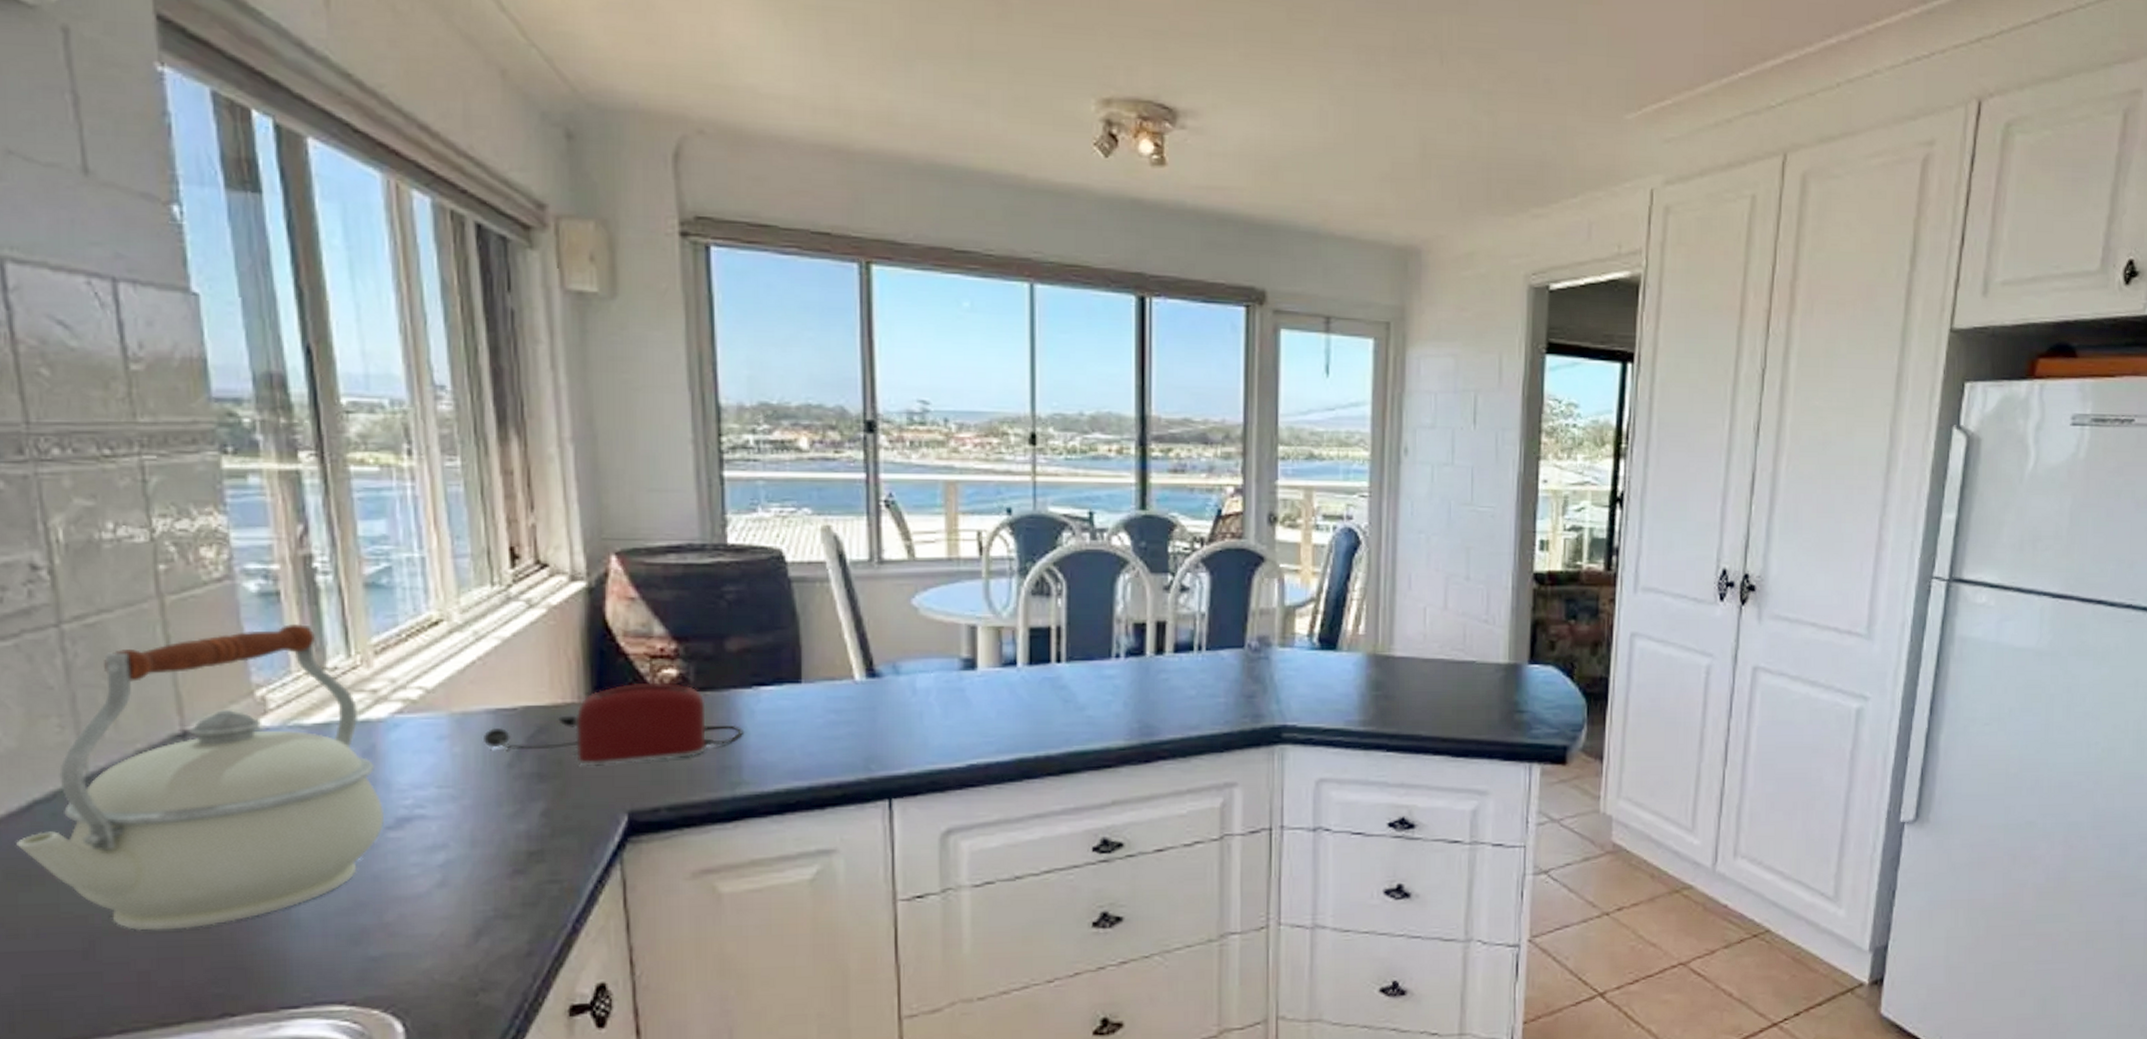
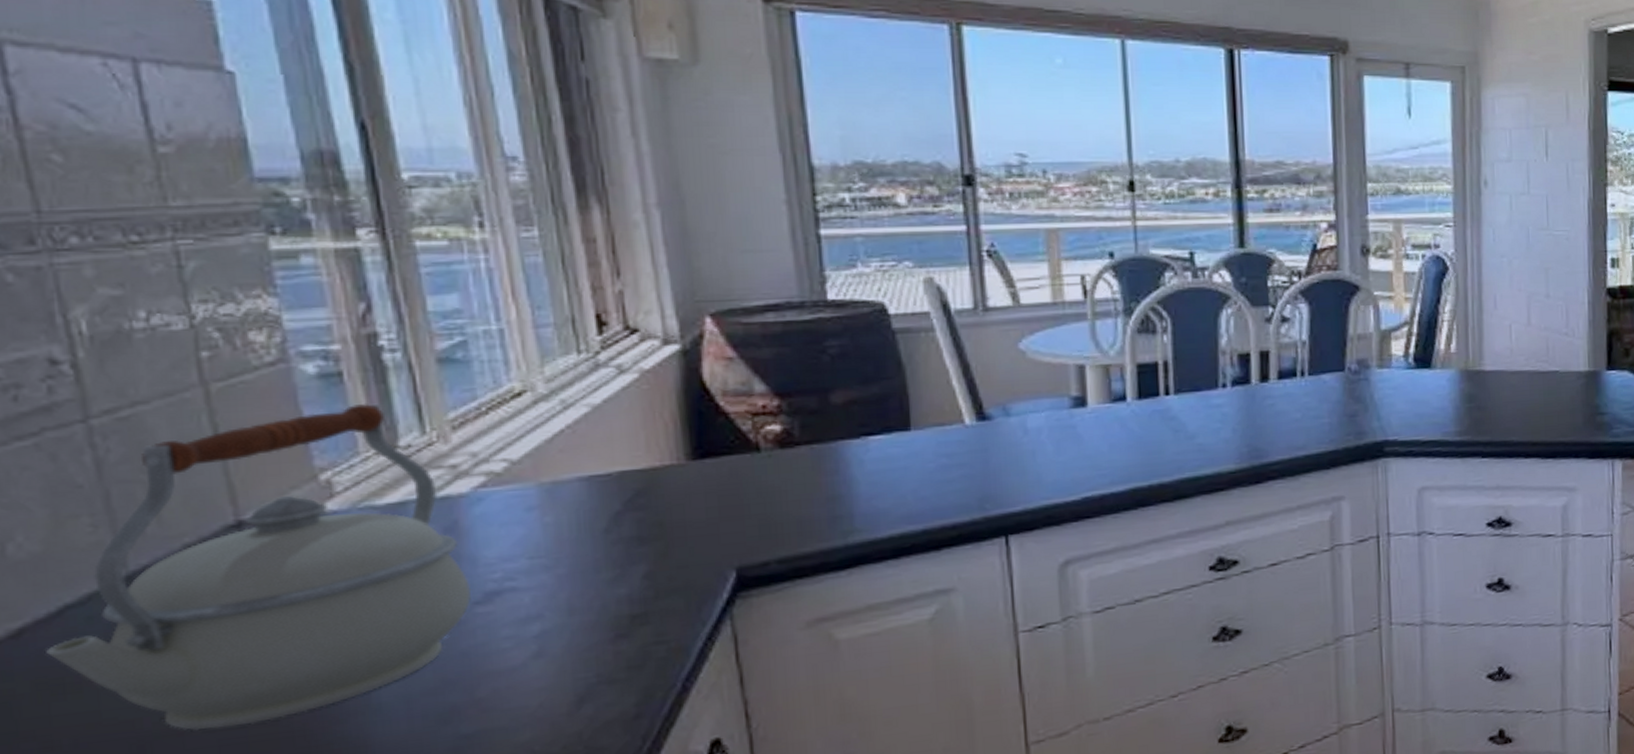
toaster: present [484,682,743,766] -> none [577,438,853,526]

